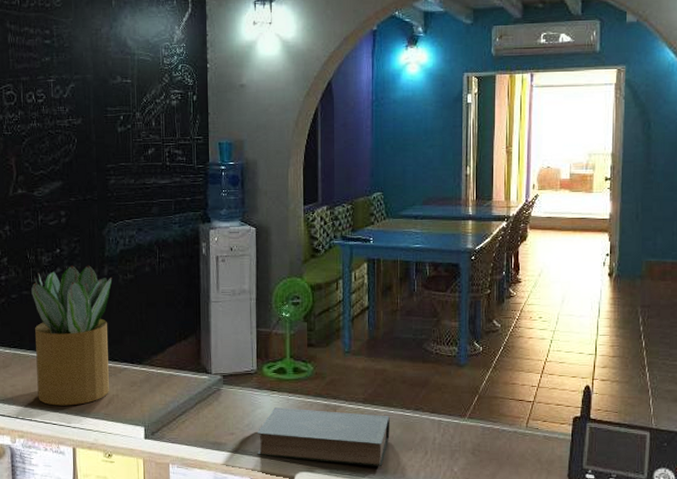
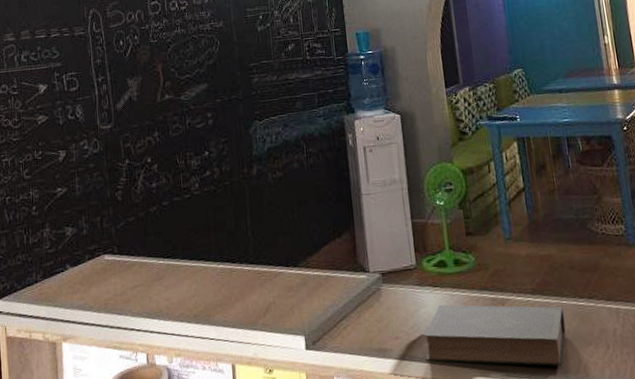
potted plant: present [31,265,113,406] -> none [182,166,266,319]

